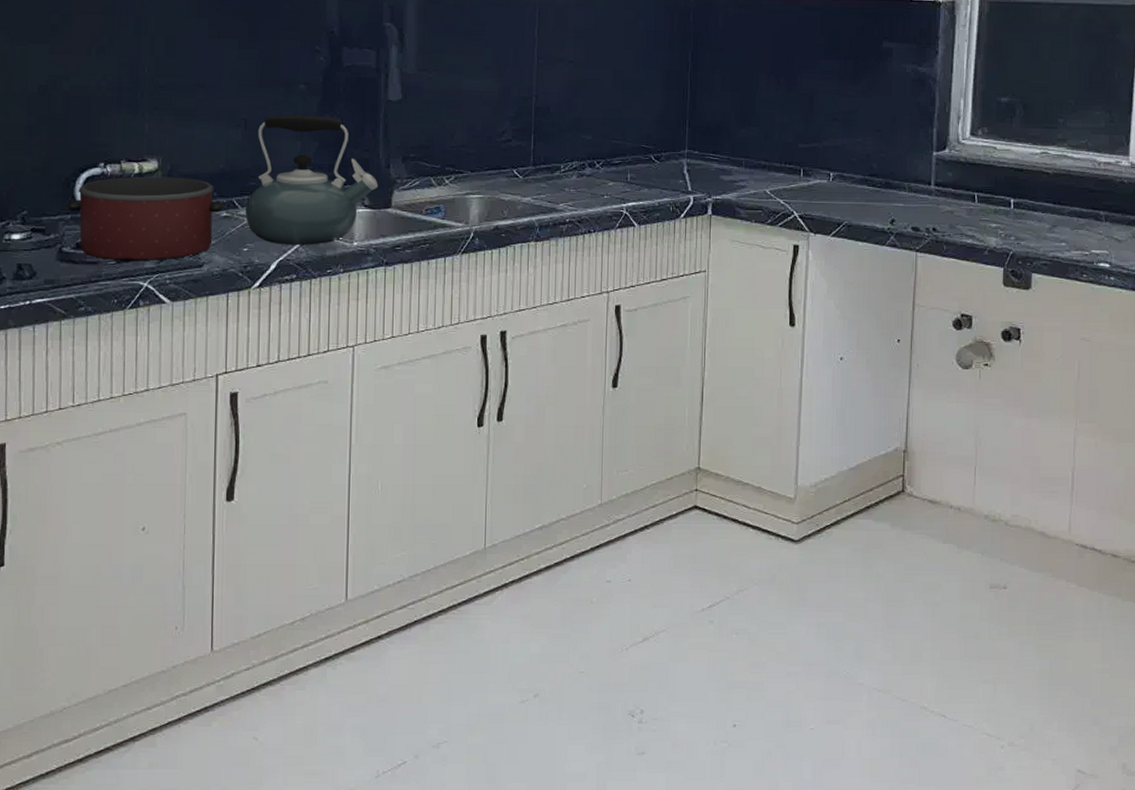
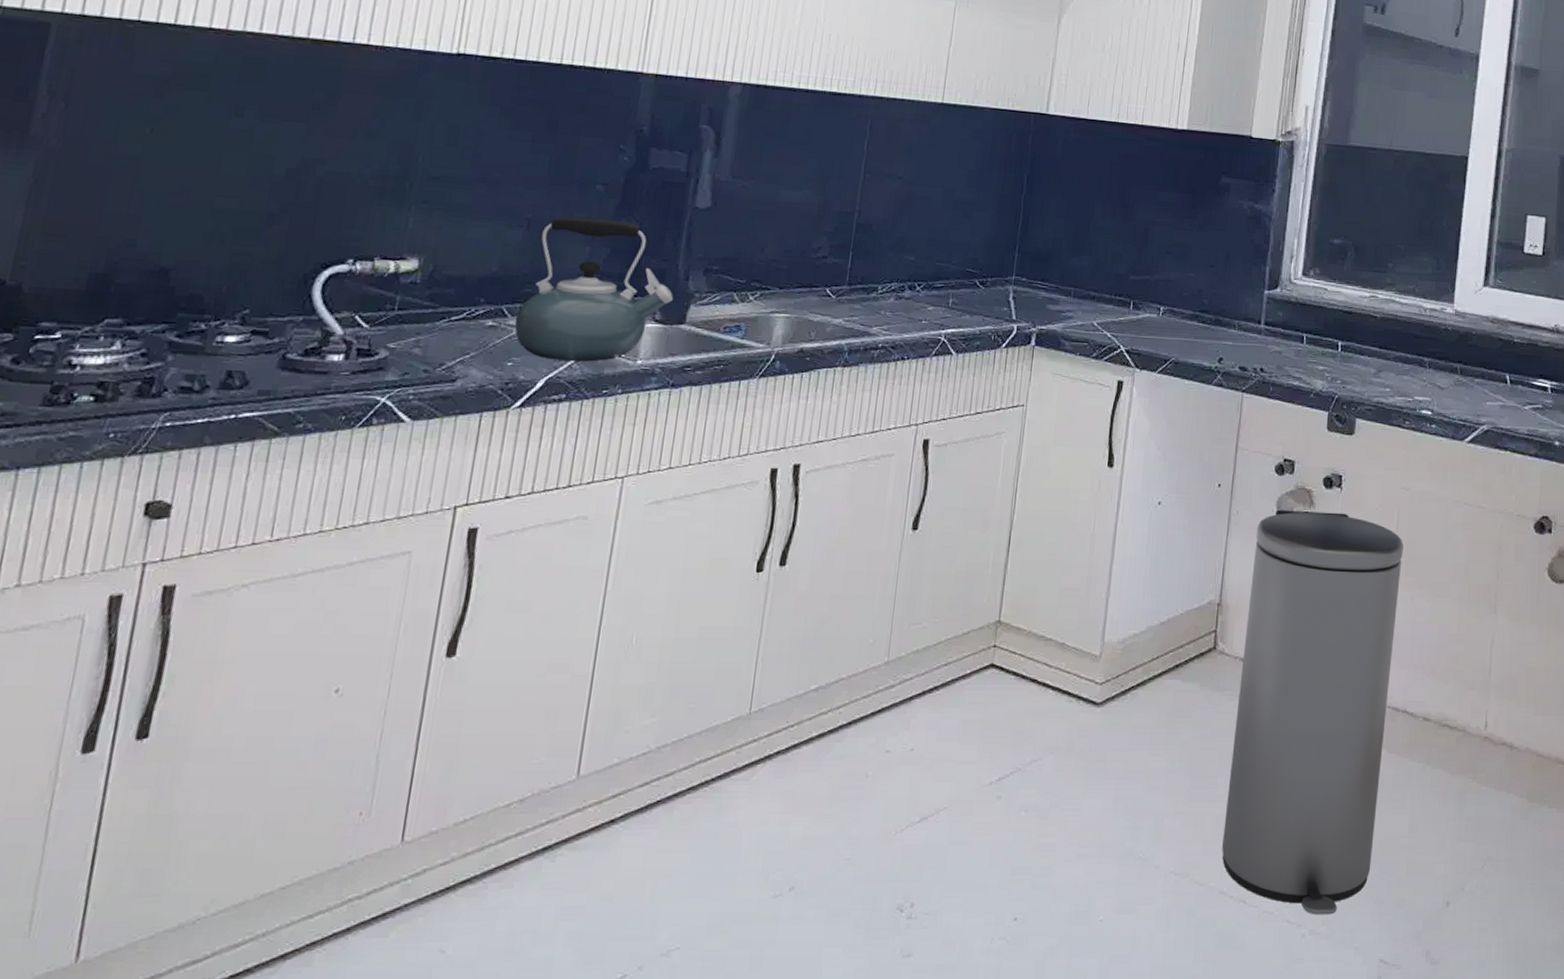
cooking pot: present [67,176,224,260] -> none [299,276,492,373]
pedal bin: none [921,362,1085,730] -> present [1222,509,1403,915]

